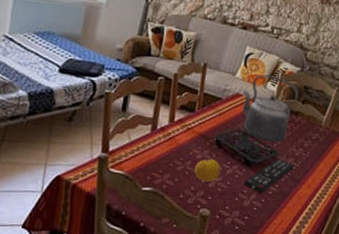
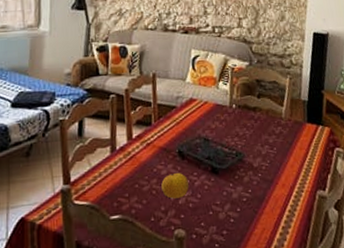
kettle: present [243,74,299,142] -> none [197,74,253,144]
remote control: present [245,158,294,193] -> none [216,160,264,202]

